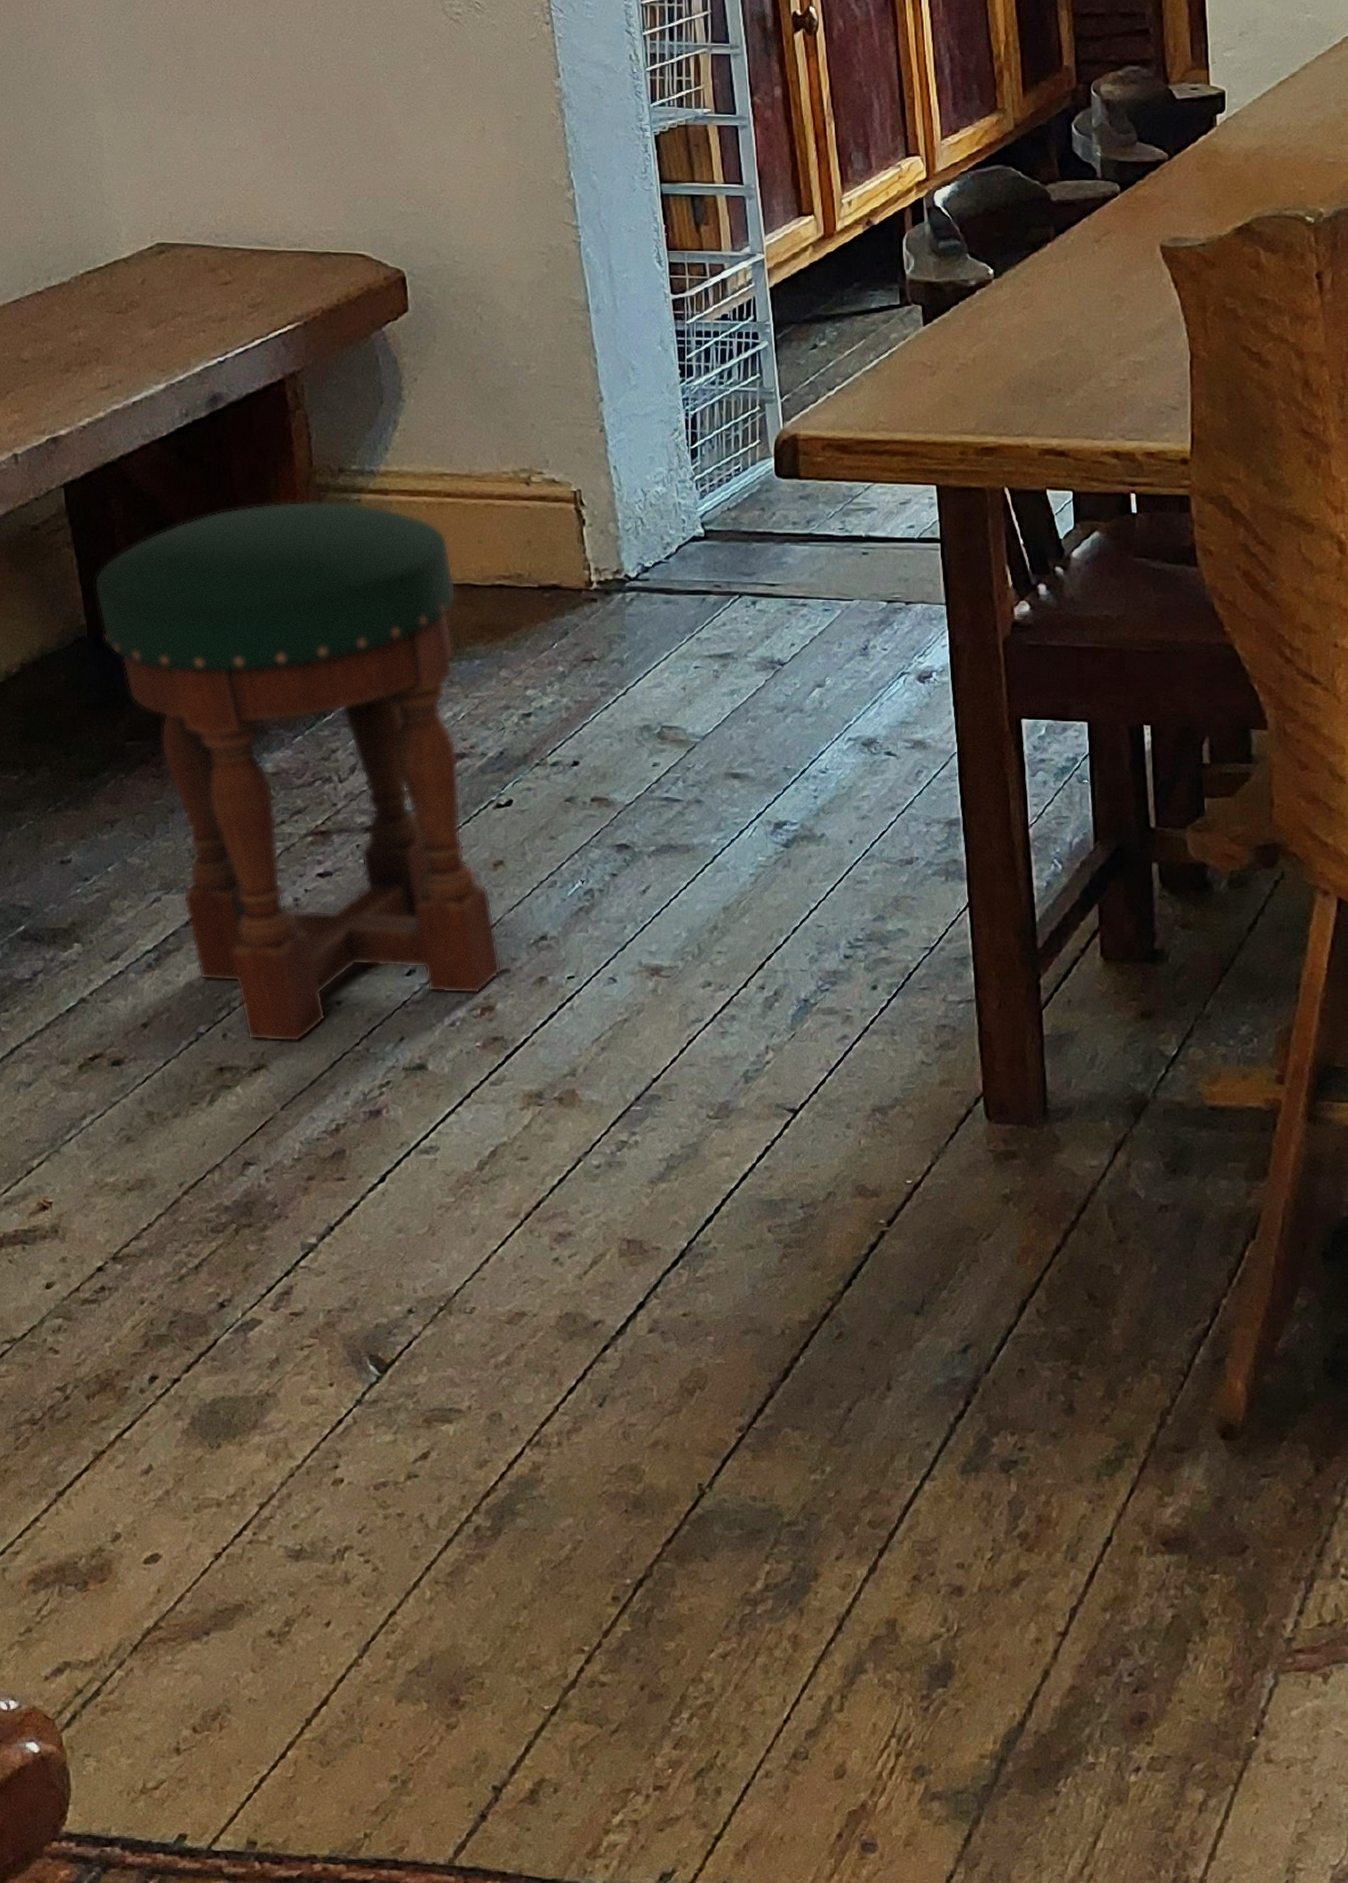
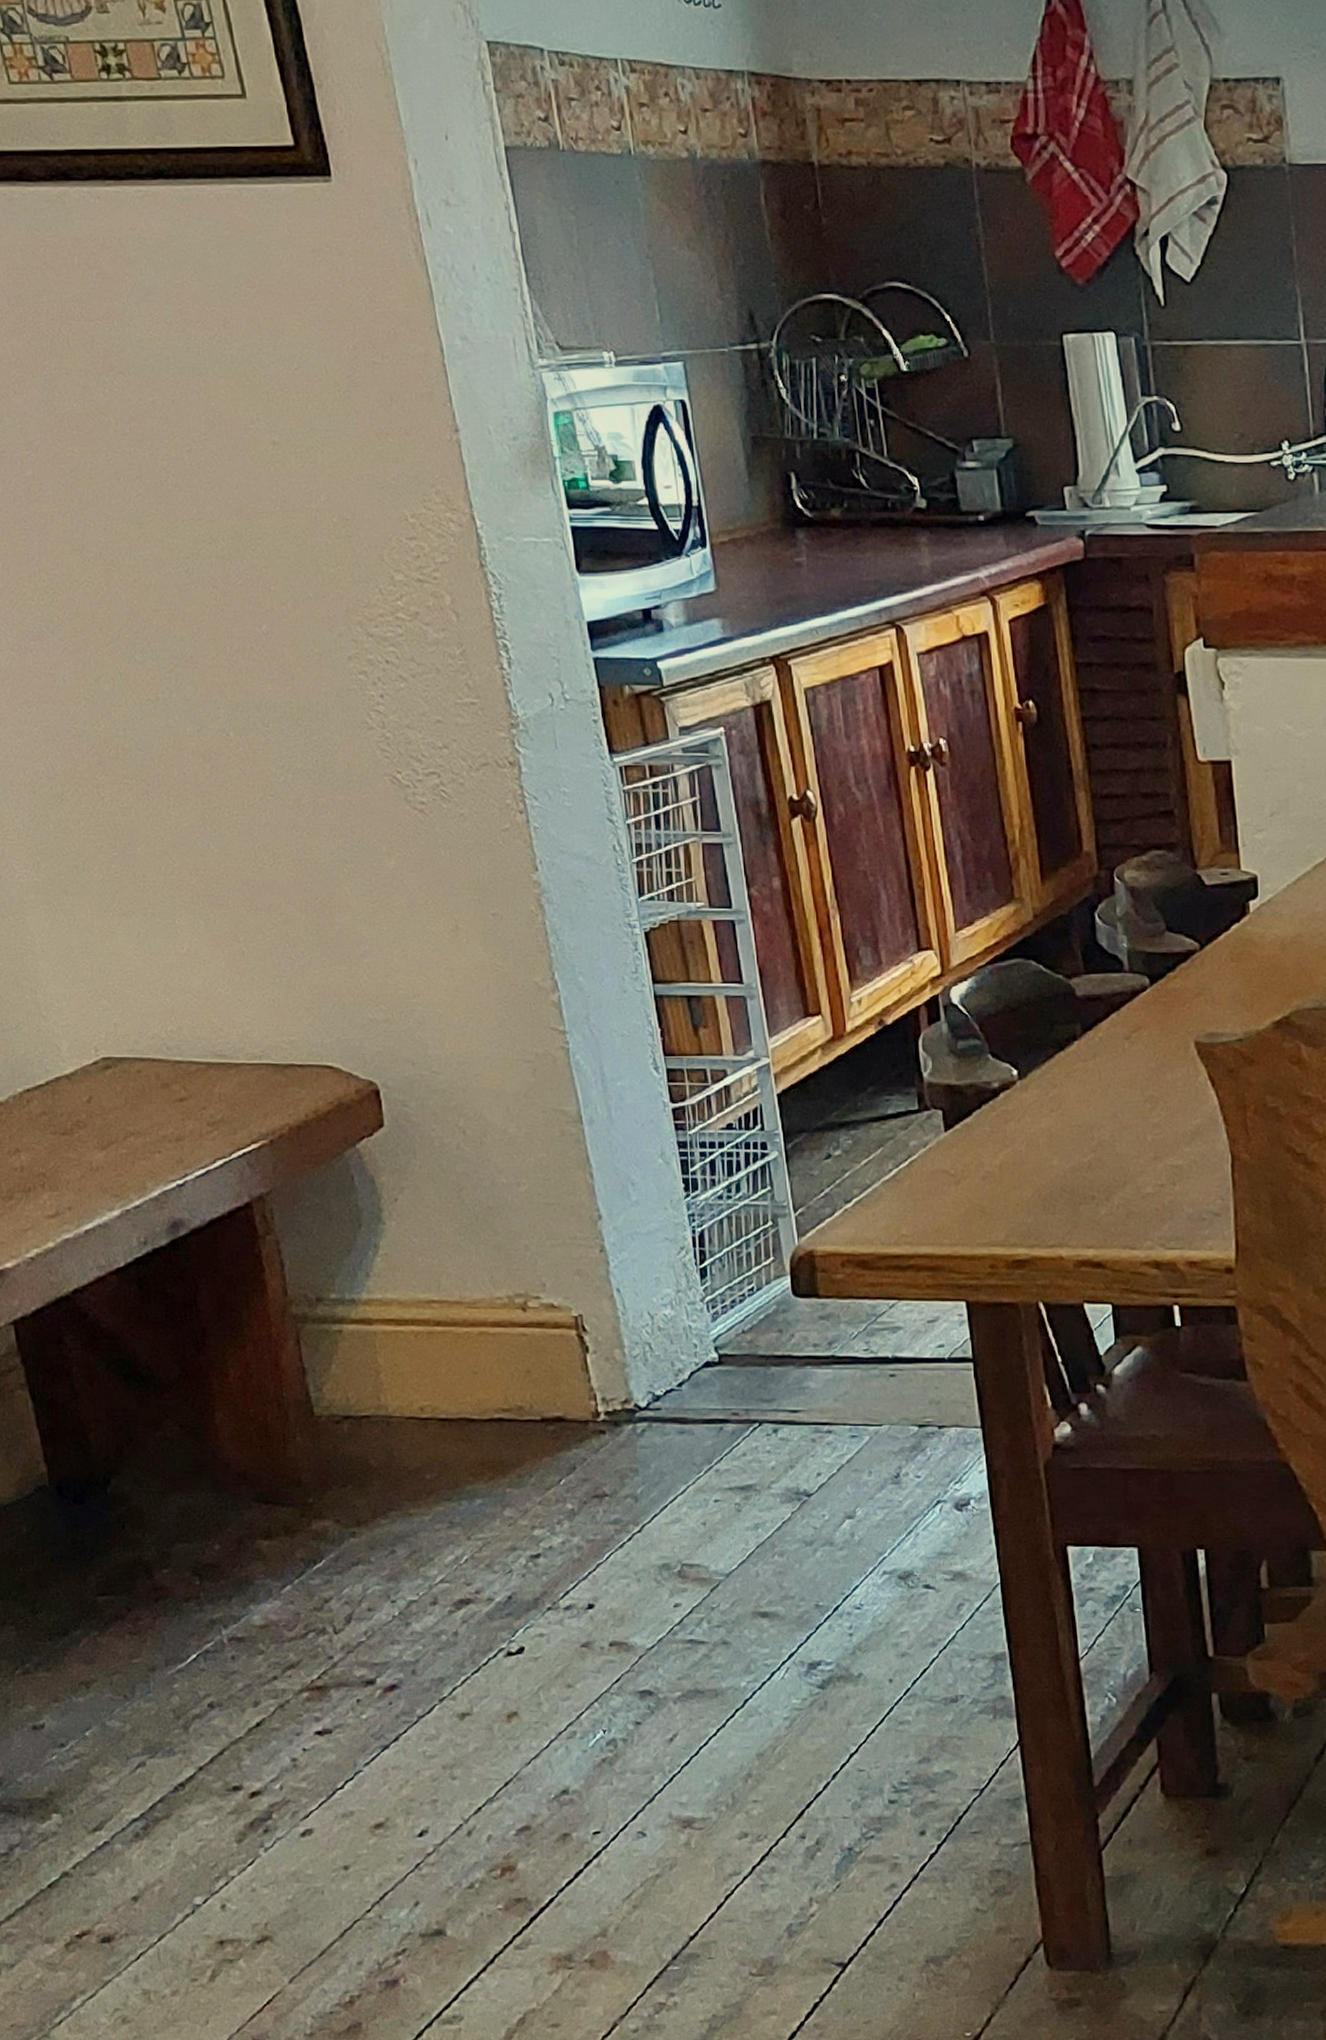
stool: present [94,501,502,1042] -> none [53,1333,522,1912]

